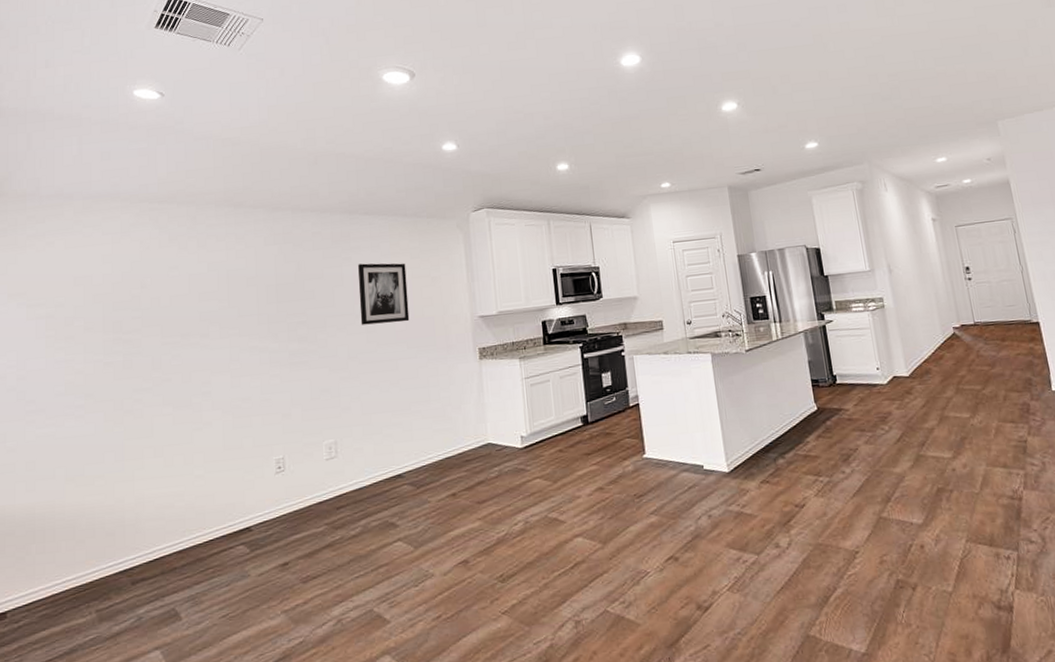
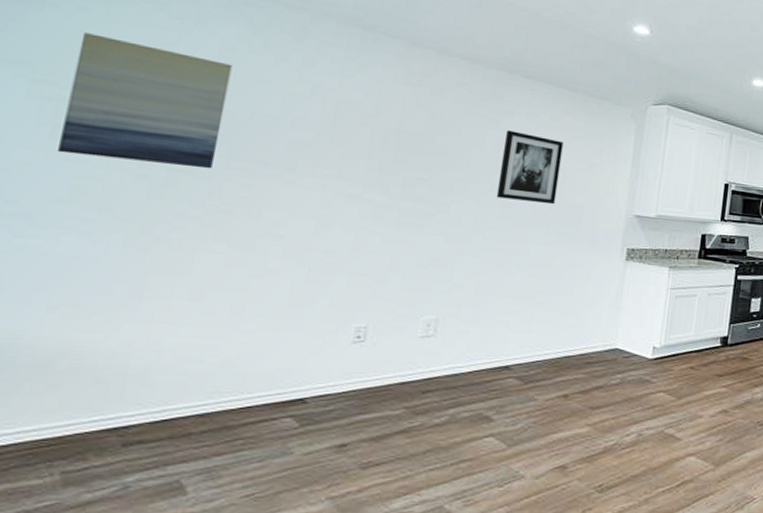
wall art: none [52,260,152,357] -> present [58,33,233,169]

